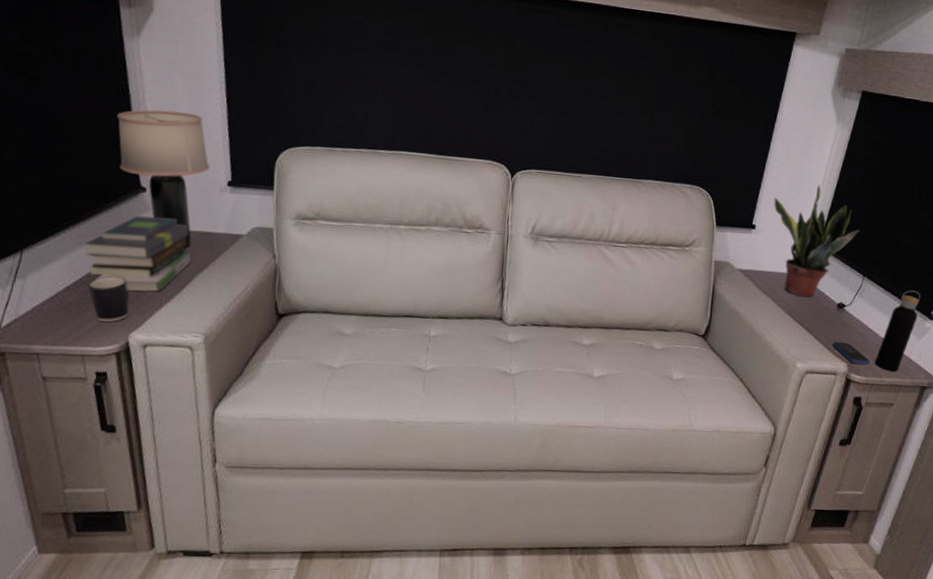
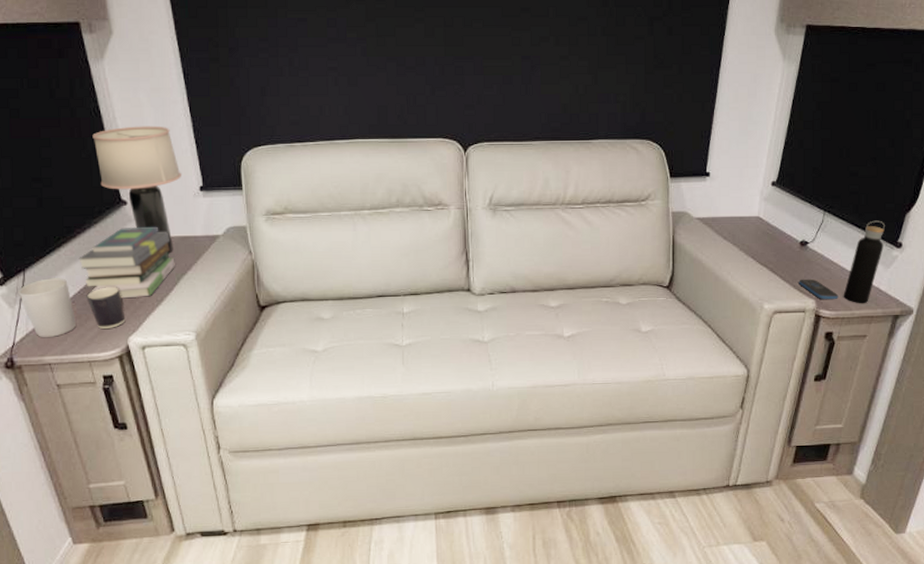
candle holder: none [12,261,74,326] -> present [18,278,77,338]
potted plant: present [774,184,861,298] -> none [726,124,817,239]

